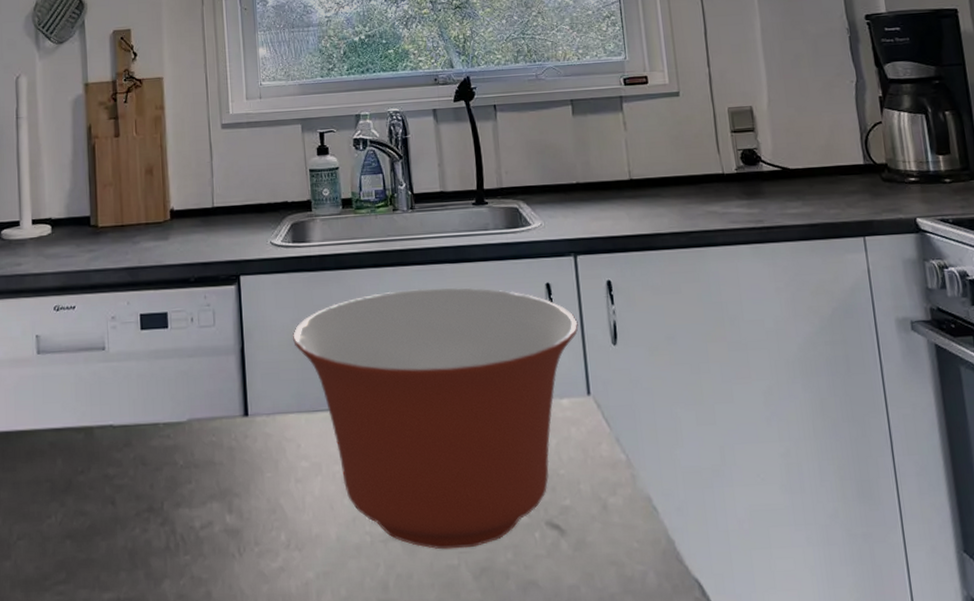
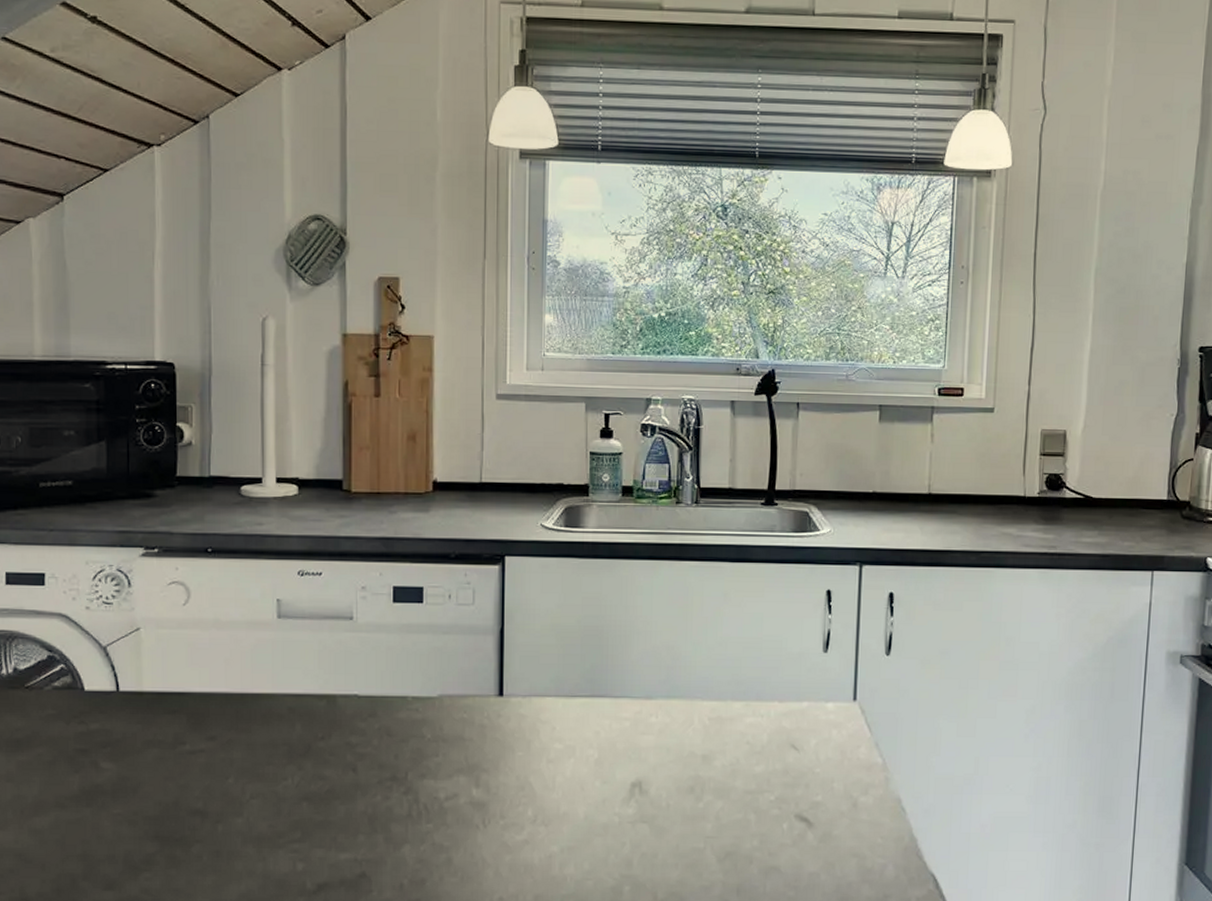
mixing bowl: present [292,287,578,550] -> none [556,584,854,834]

